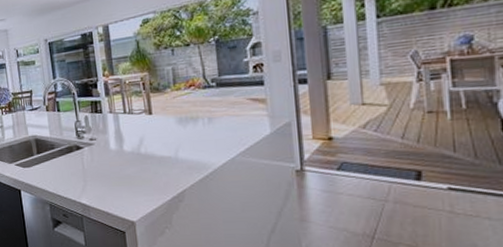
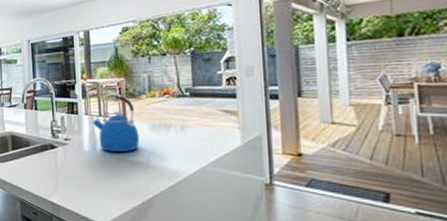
kettle: none [118,91,167,149] -> present [93,95,139,152]

